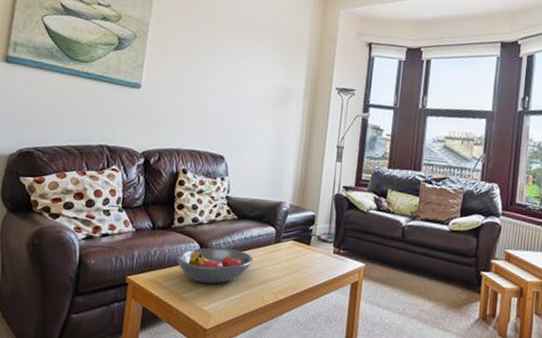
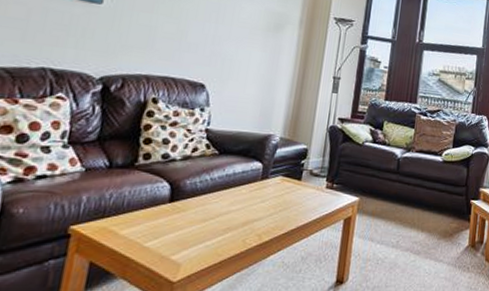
fruit bowl: present [176,247,254,284] -> none [138,187,236,229]

